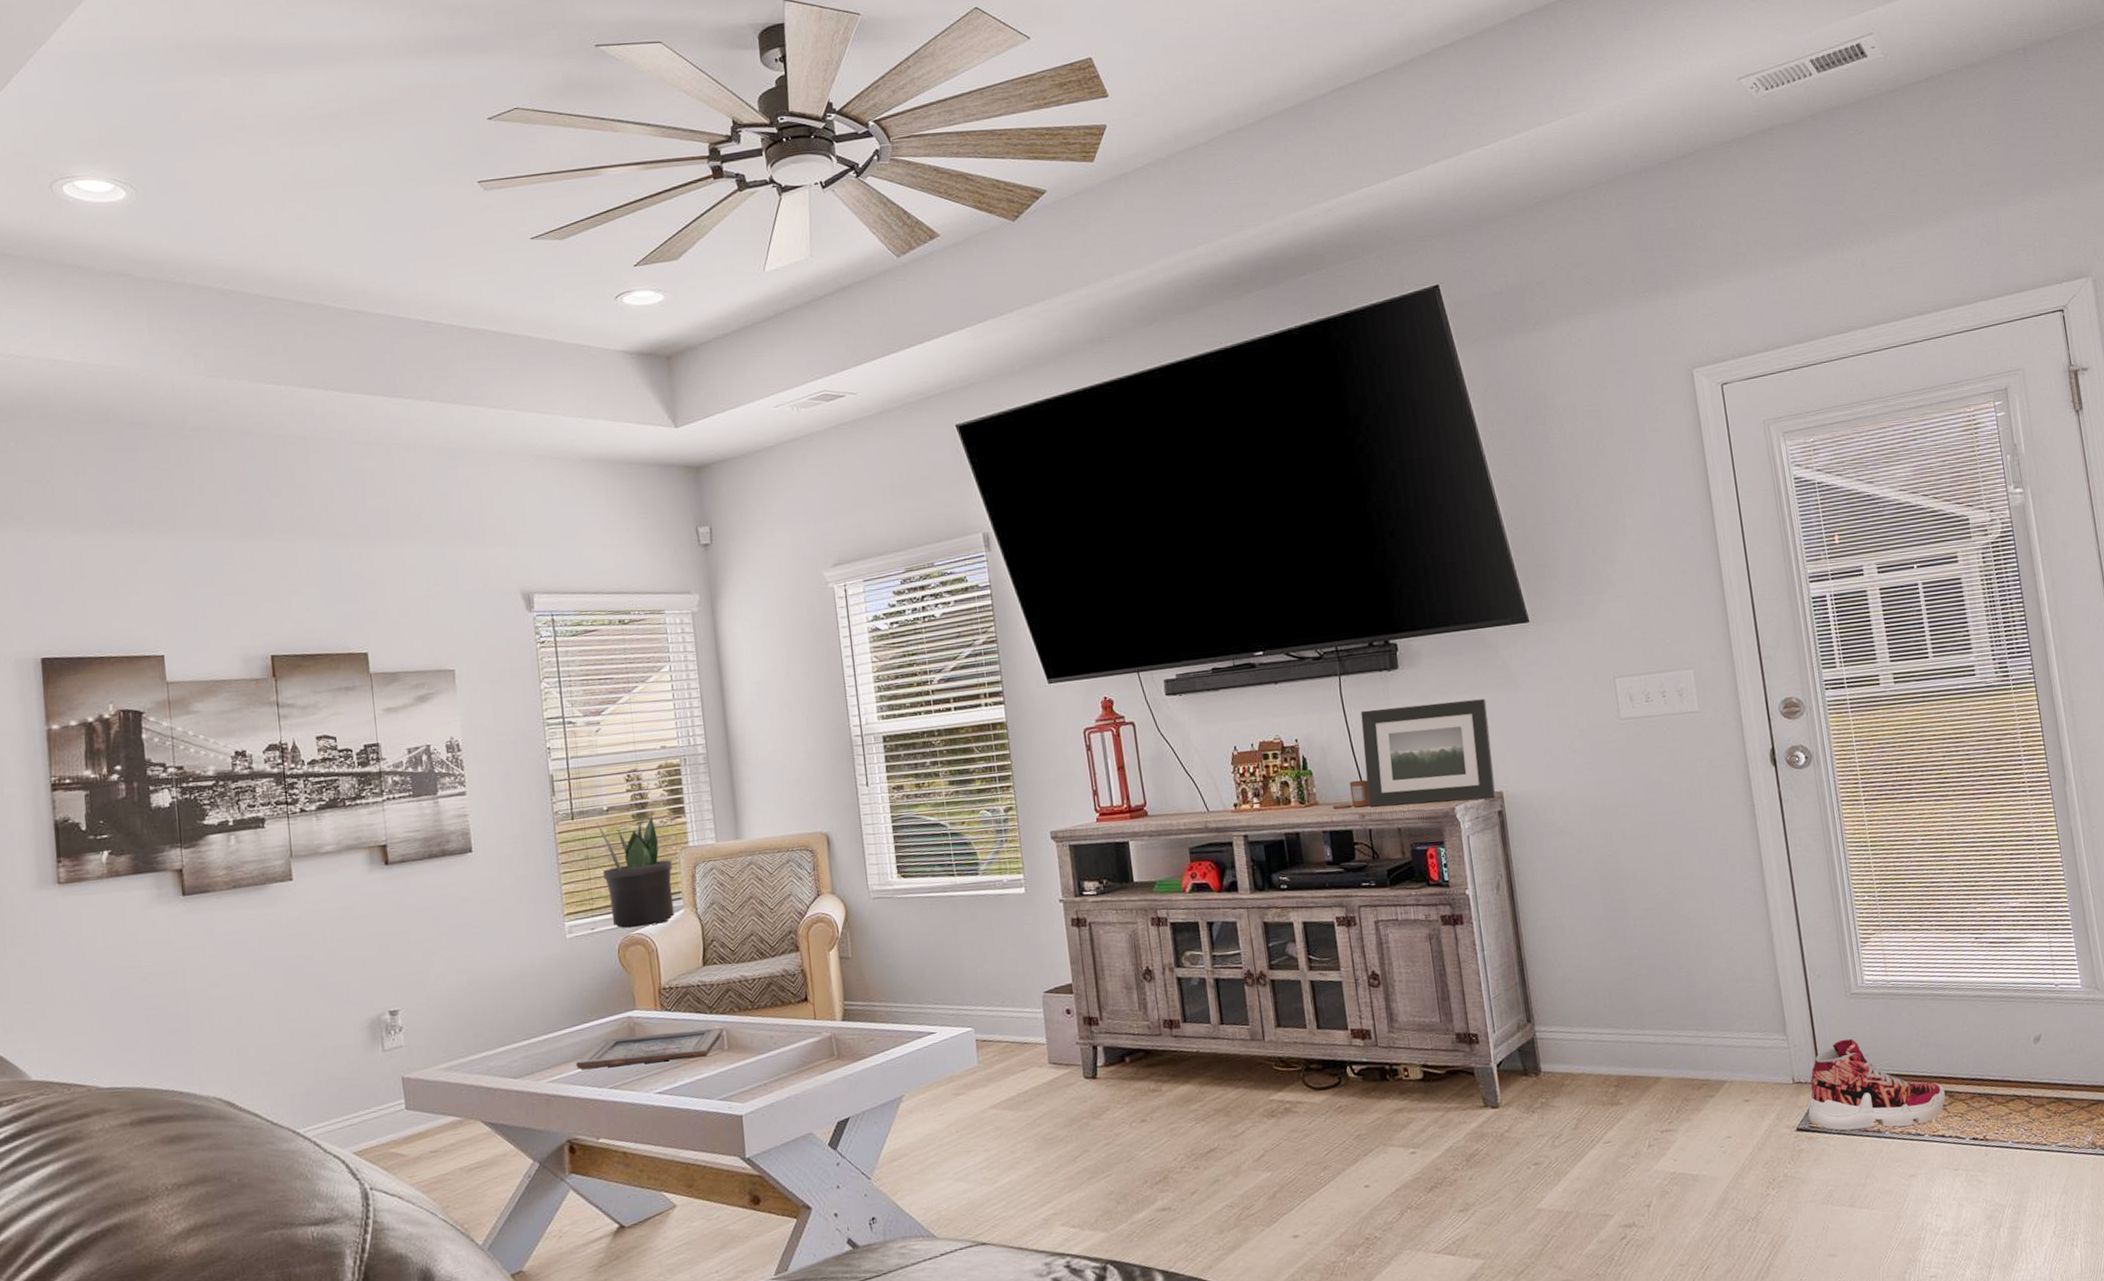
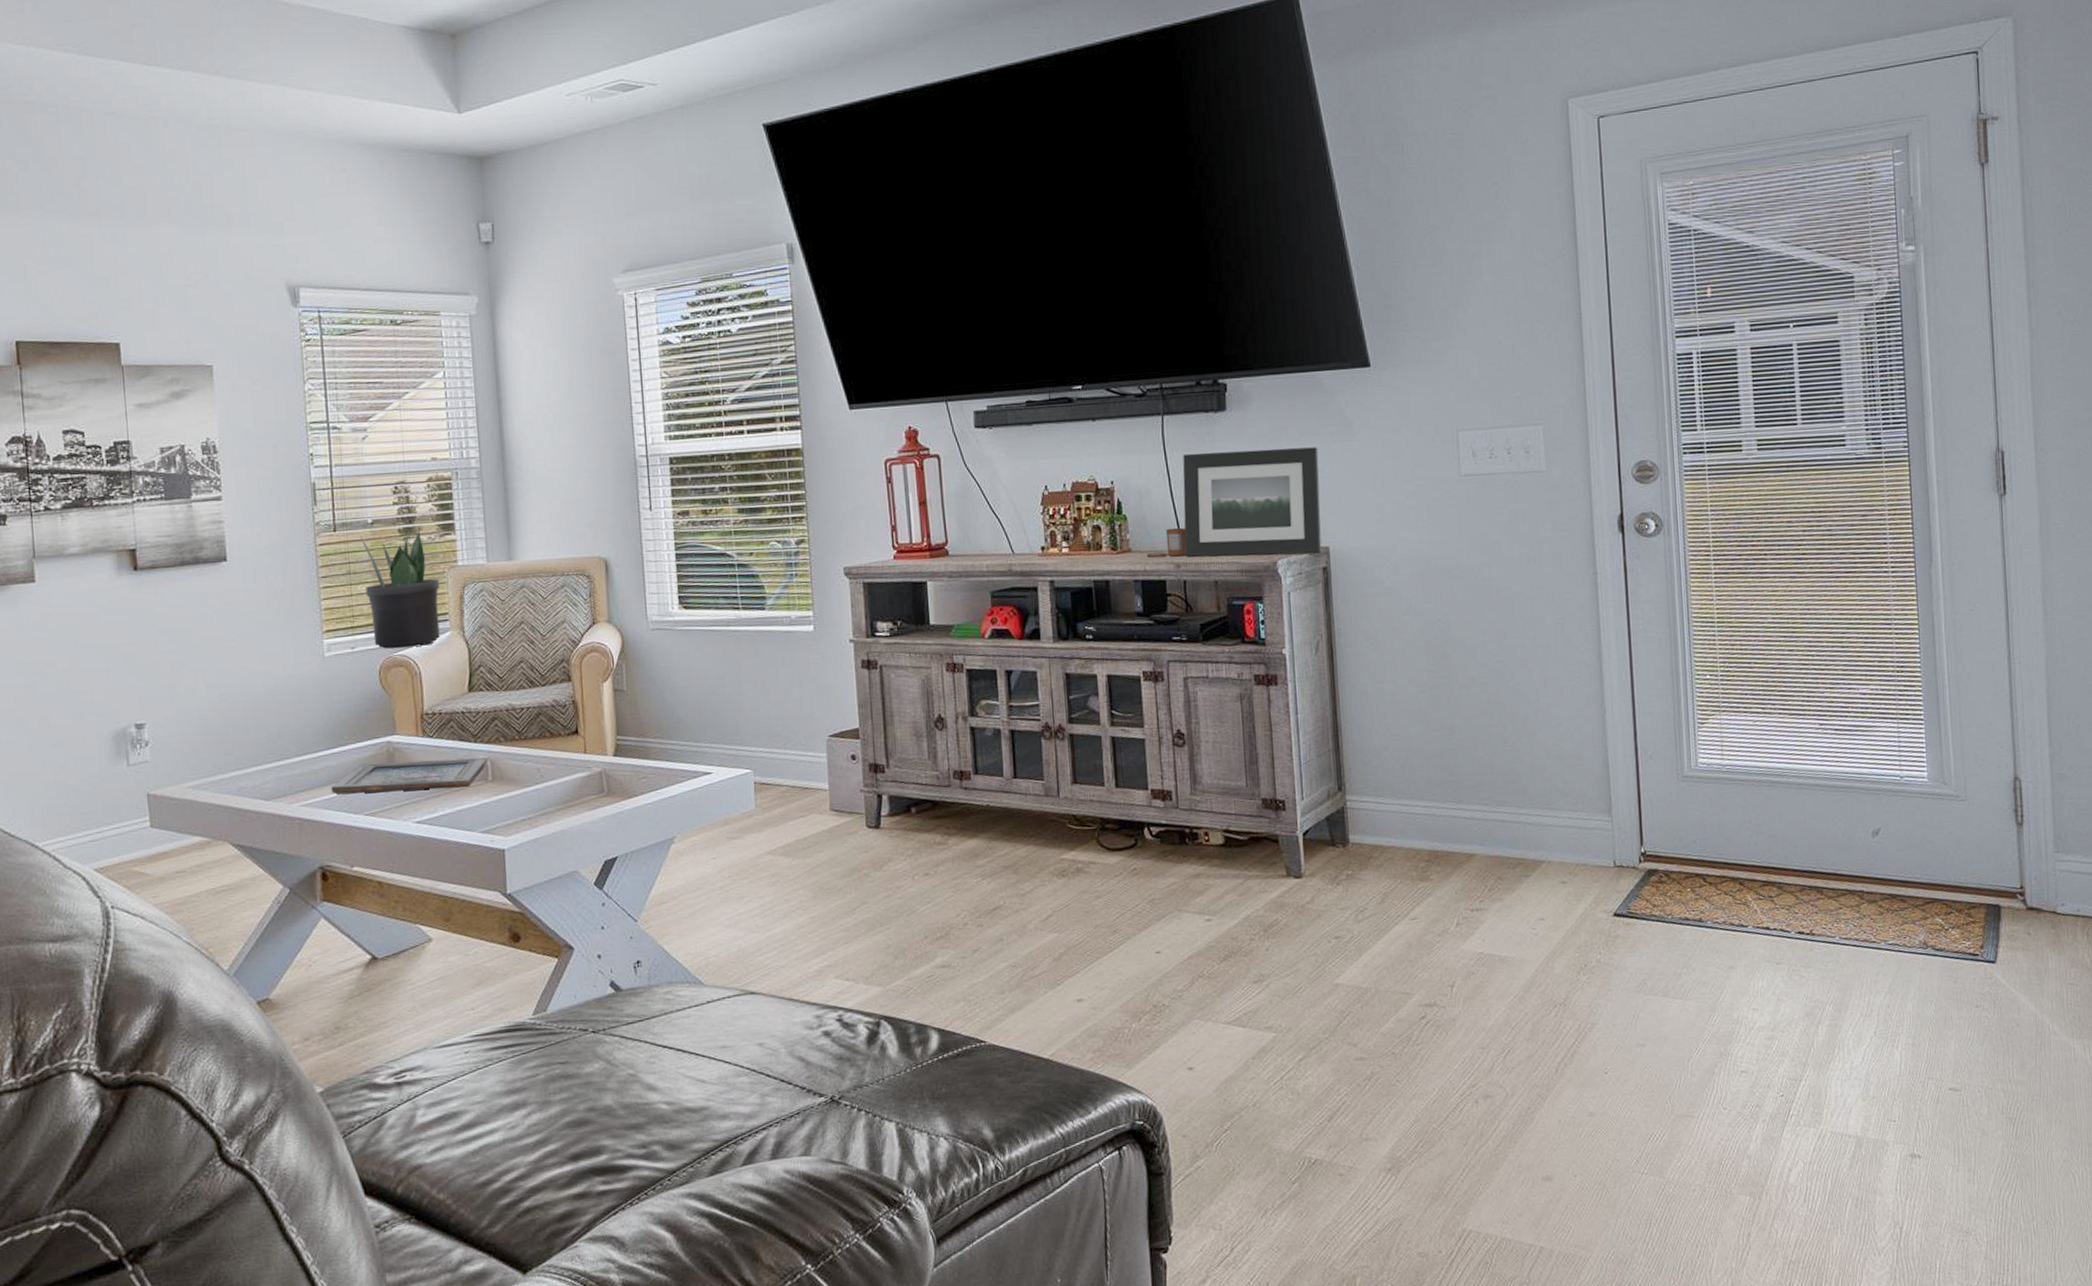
athletic shoe: present [1808,1038,1946,1131] -> none [1628,823,1774,918]

